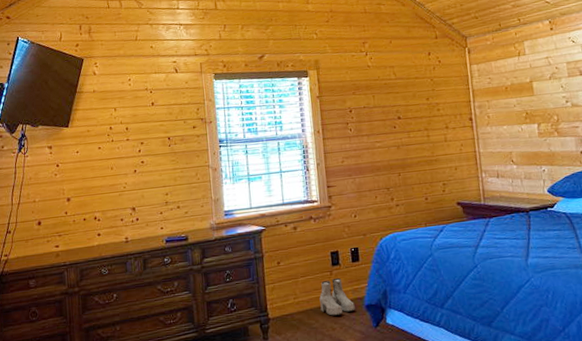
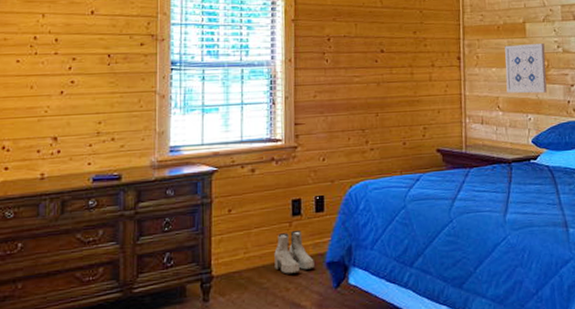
wall art: none [514,100,559,148] -> present [505,44,547,94]

